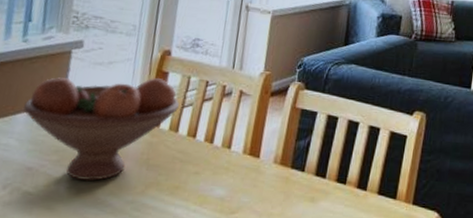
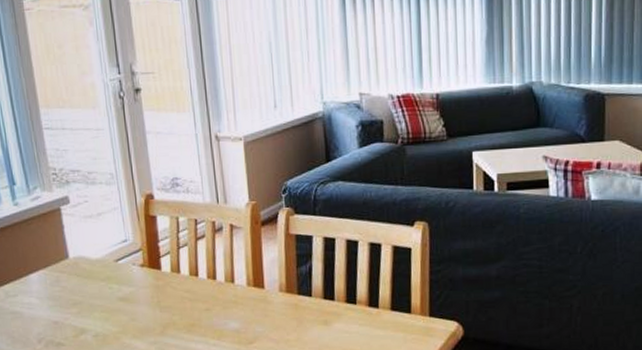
fruit bowl: present [23,77,180,182] -> none [33,223,176,328]

